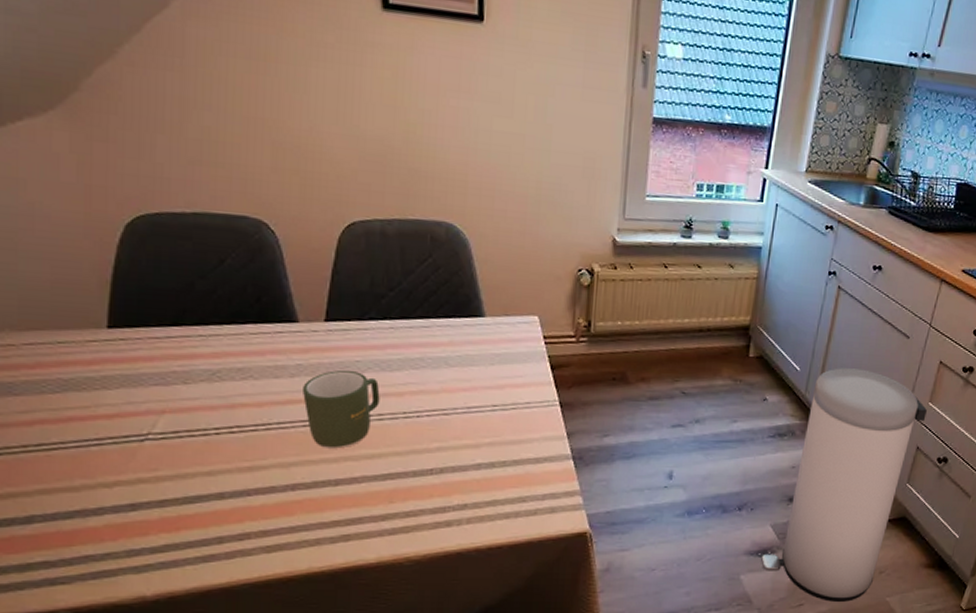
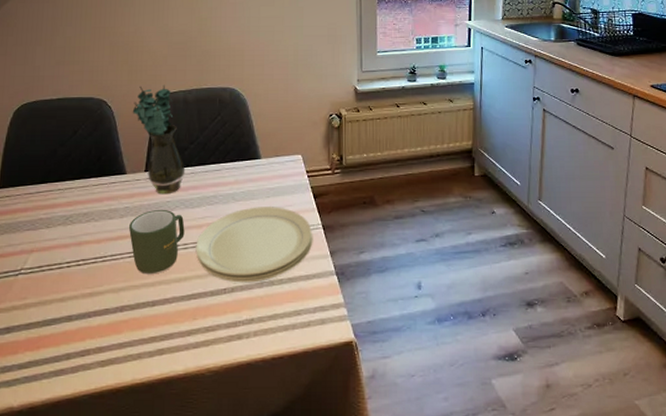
vase: none [306,207,382,352] -> present [132,84,186,195]
plate: none [394,375,548,464] -> present [195,207,313,283]
pedal bin: present [761,368,927,603] -> none [509,180,642,407]

